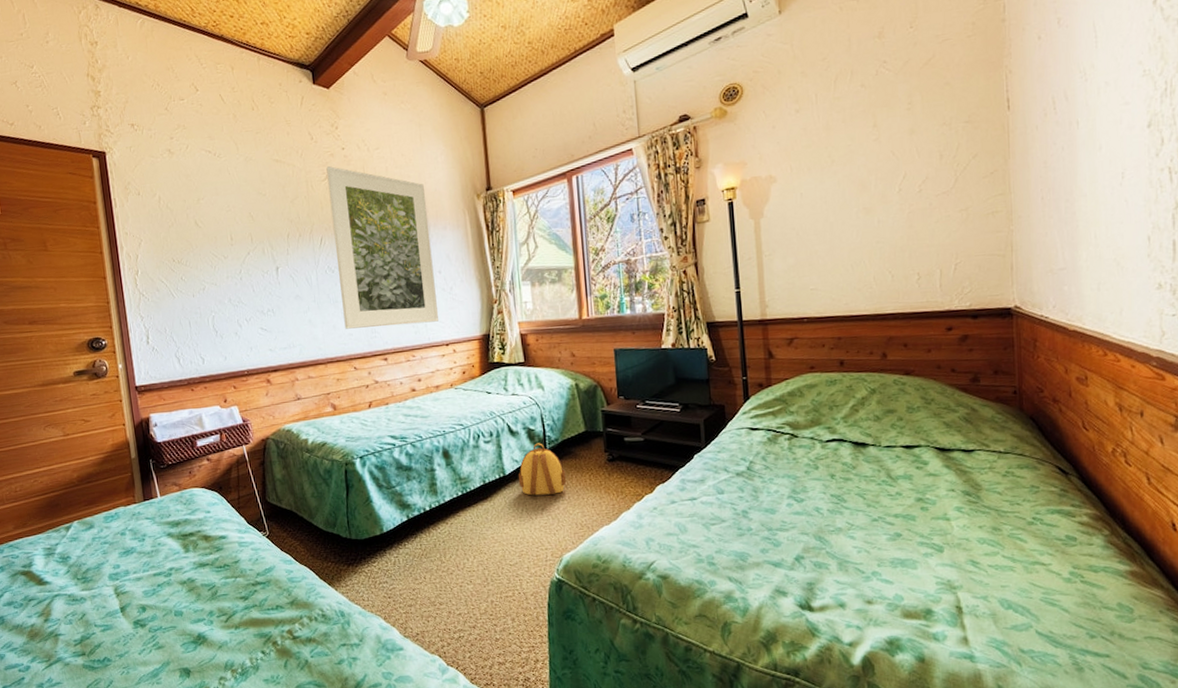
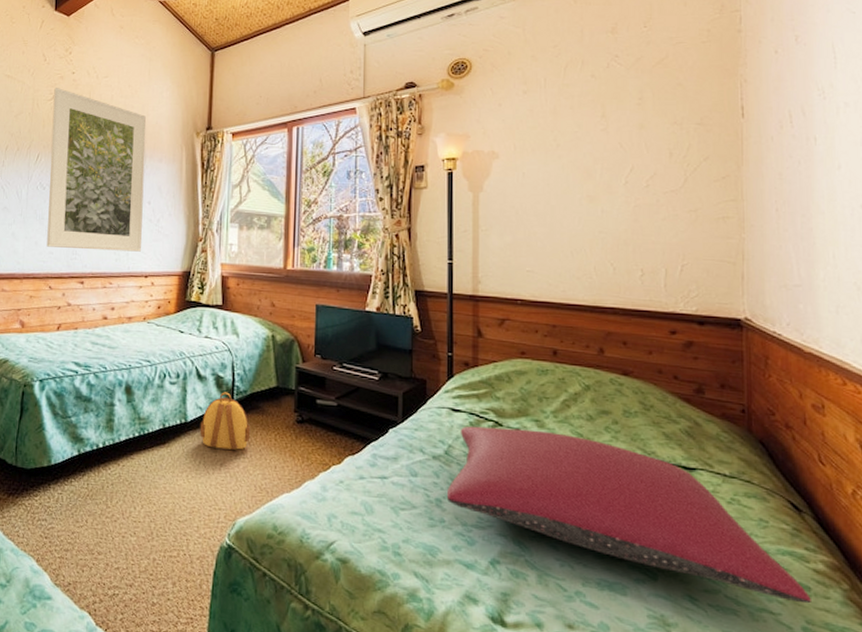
pillow: none [751,436,1077,552] -> present [446,426,811,604]

